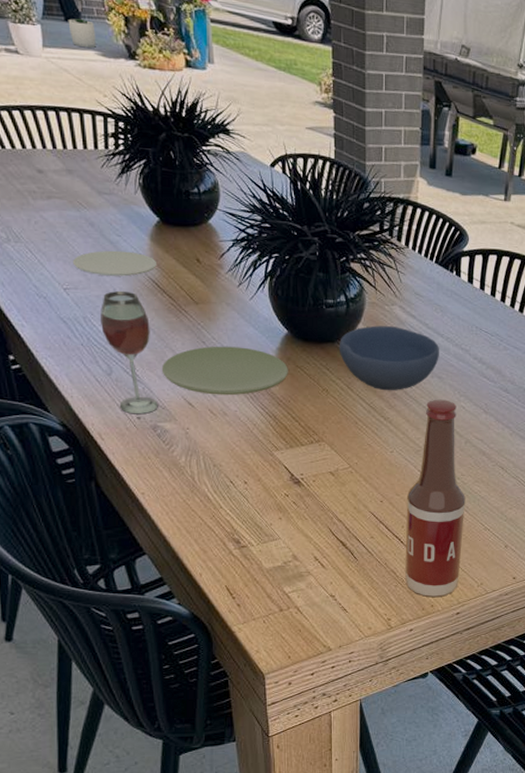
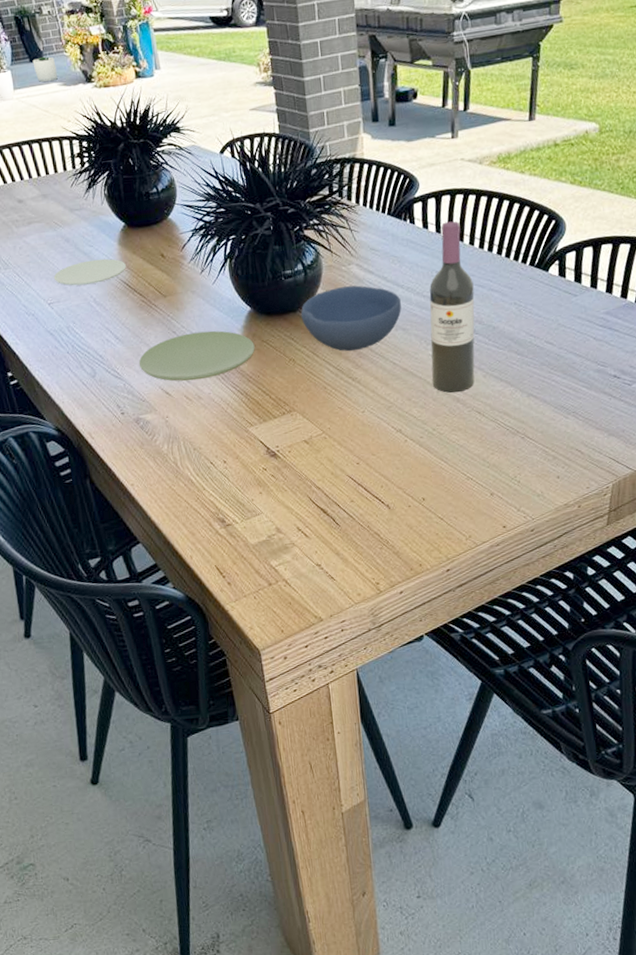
wineglass: present [99,290,158,414] -> none [81,296,139,410]
root beer: present [405,399,465,598] -> none [382,350,446,557]
wine bottle: none [461,280,510,446] -> present [429,221,475,393]

